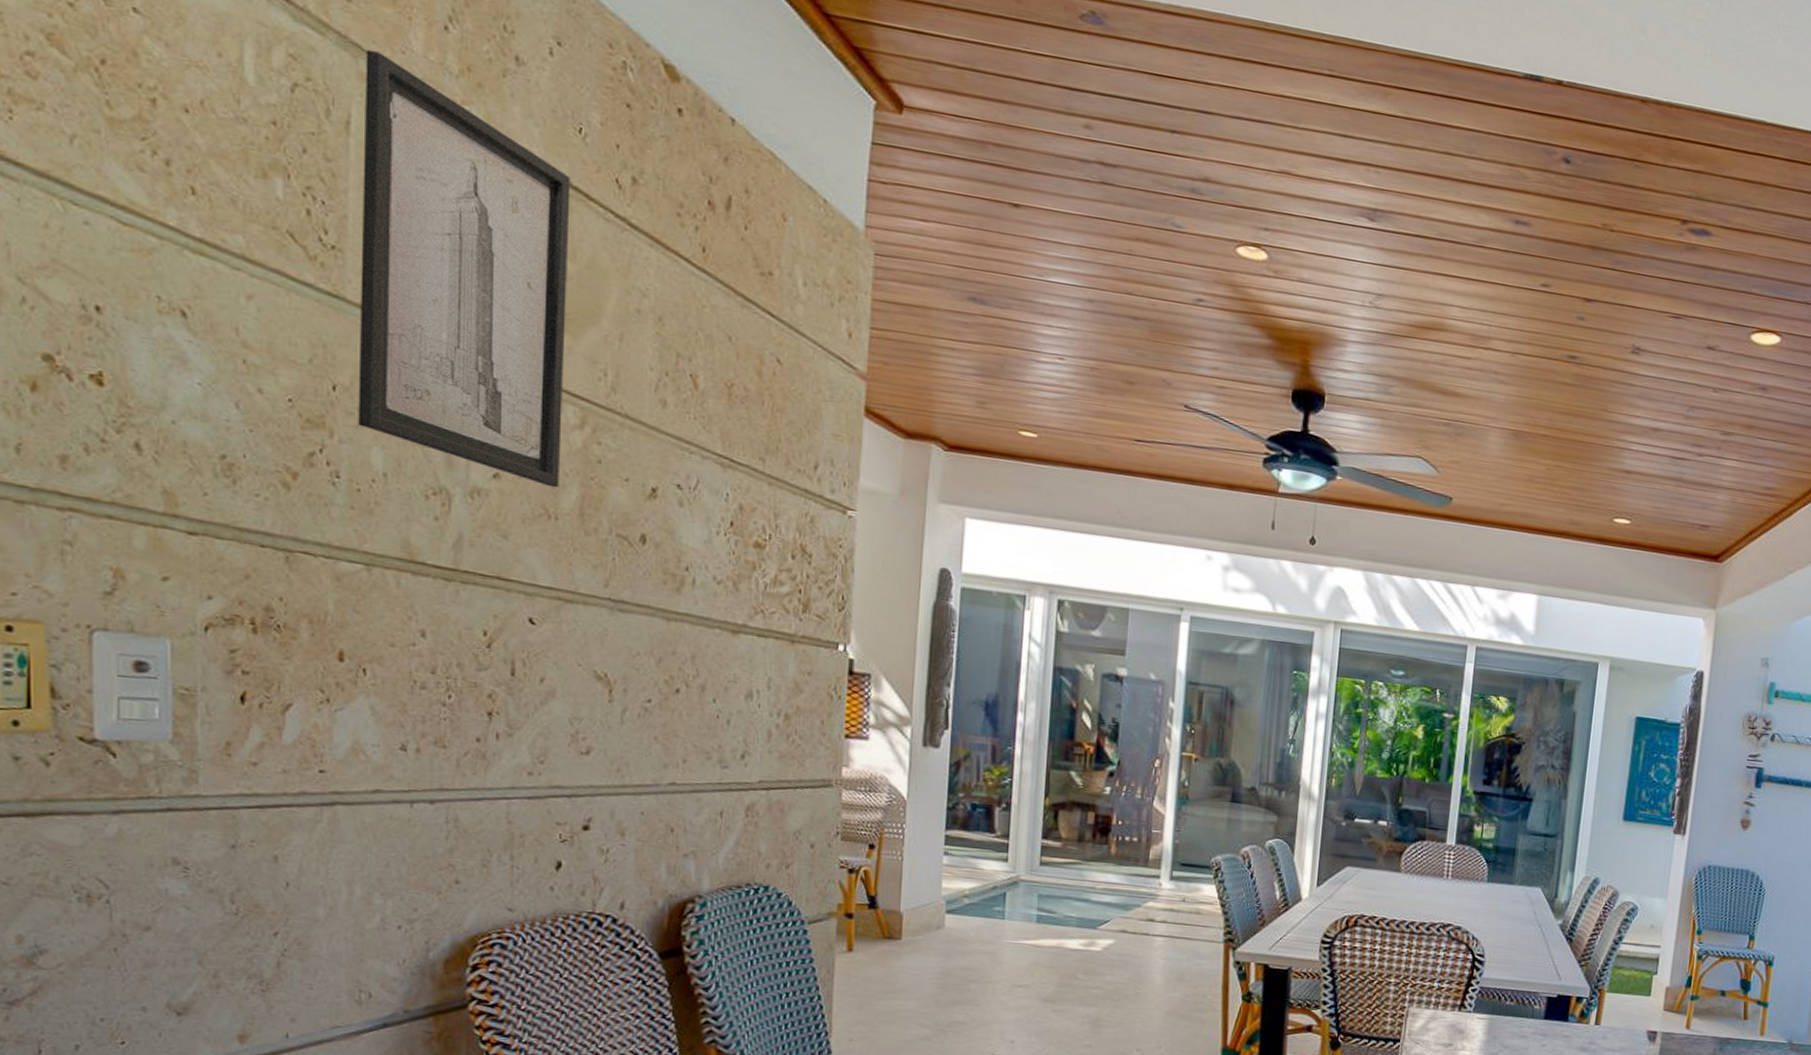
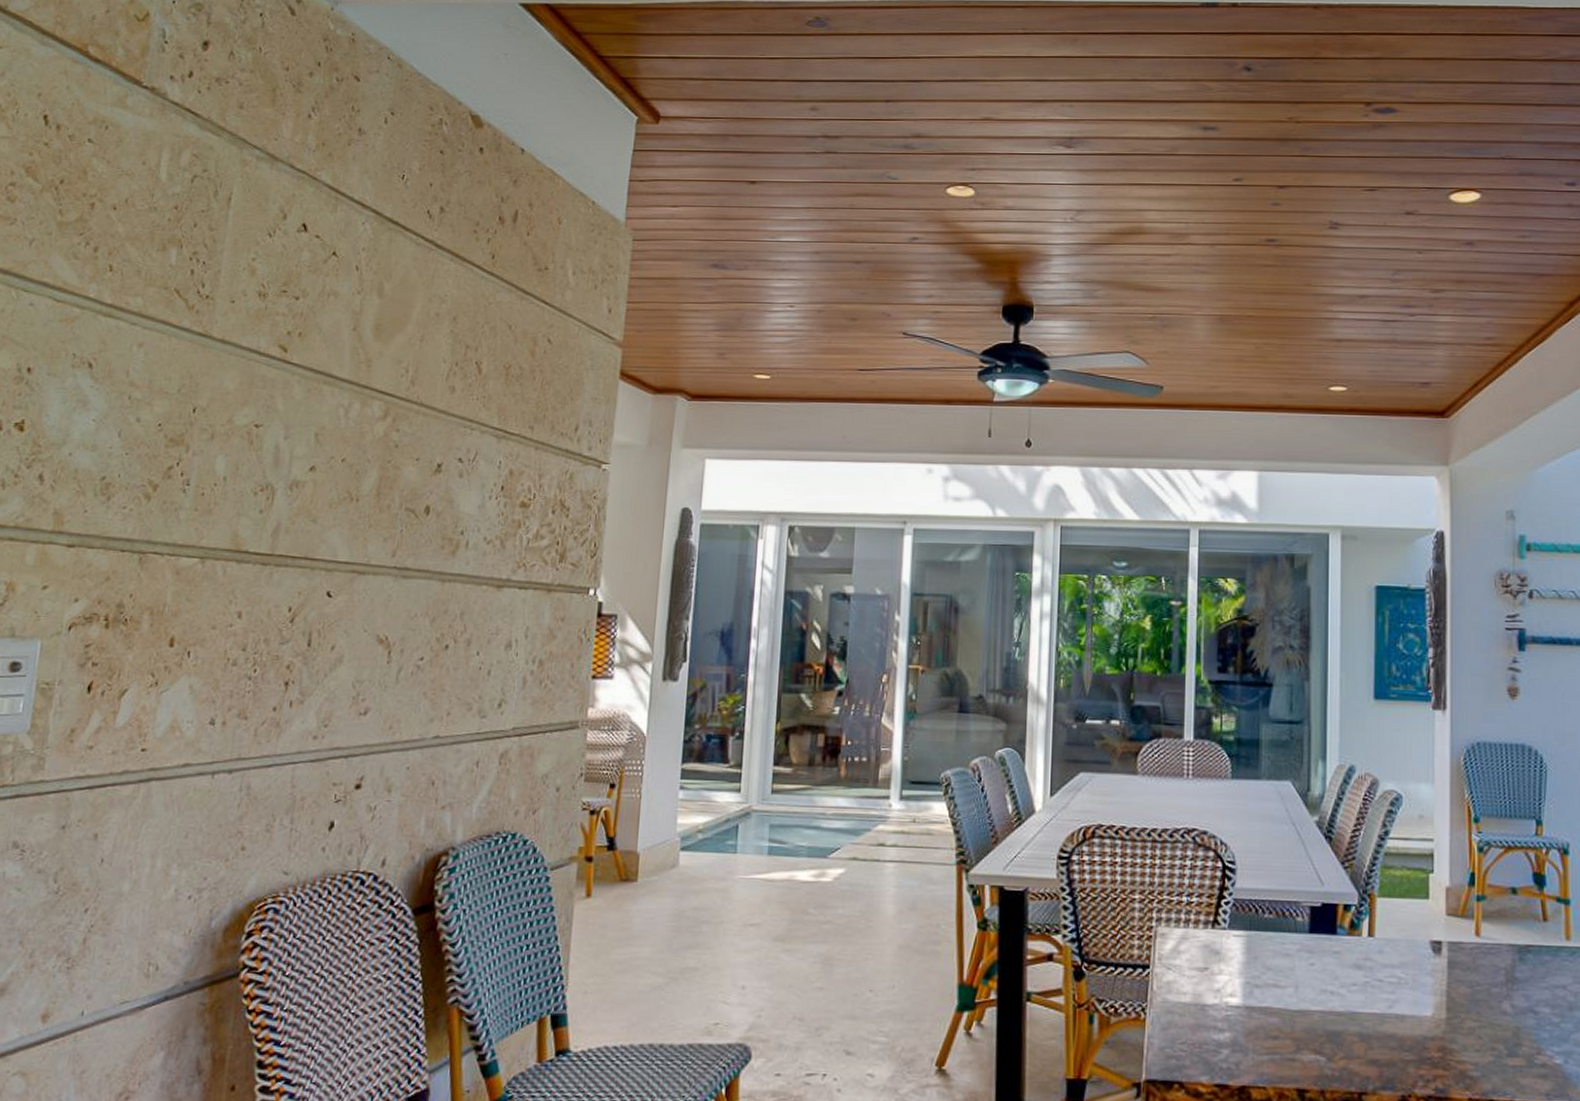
wall art: present [358,50,571,488] -> none [209,142,393,473]

